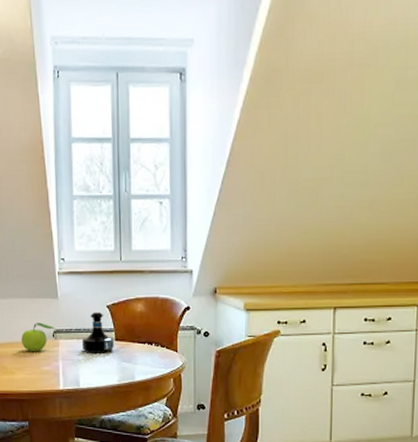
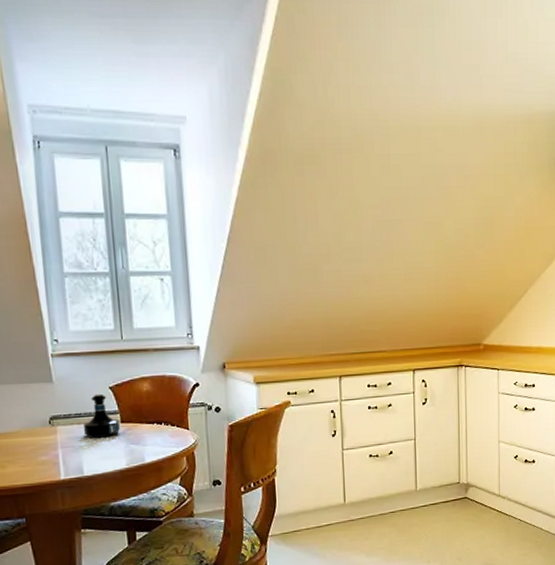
fruit: present [20,322,55,351] -> none [11,409,51,441]

